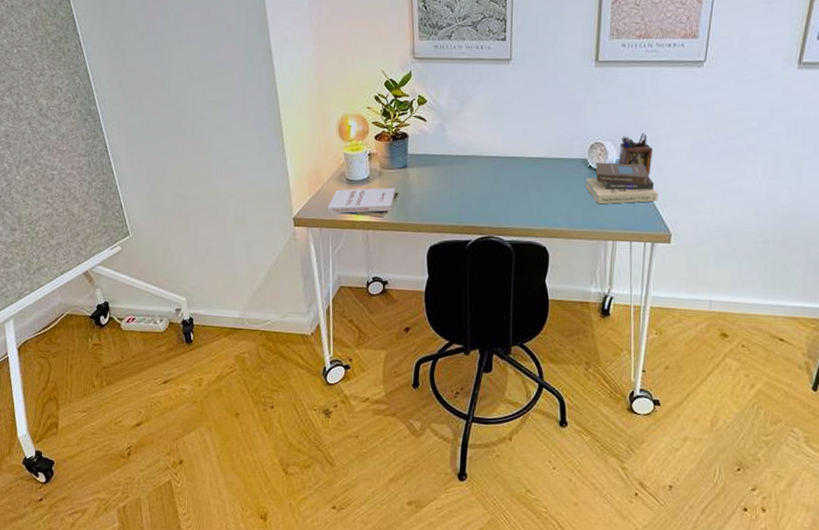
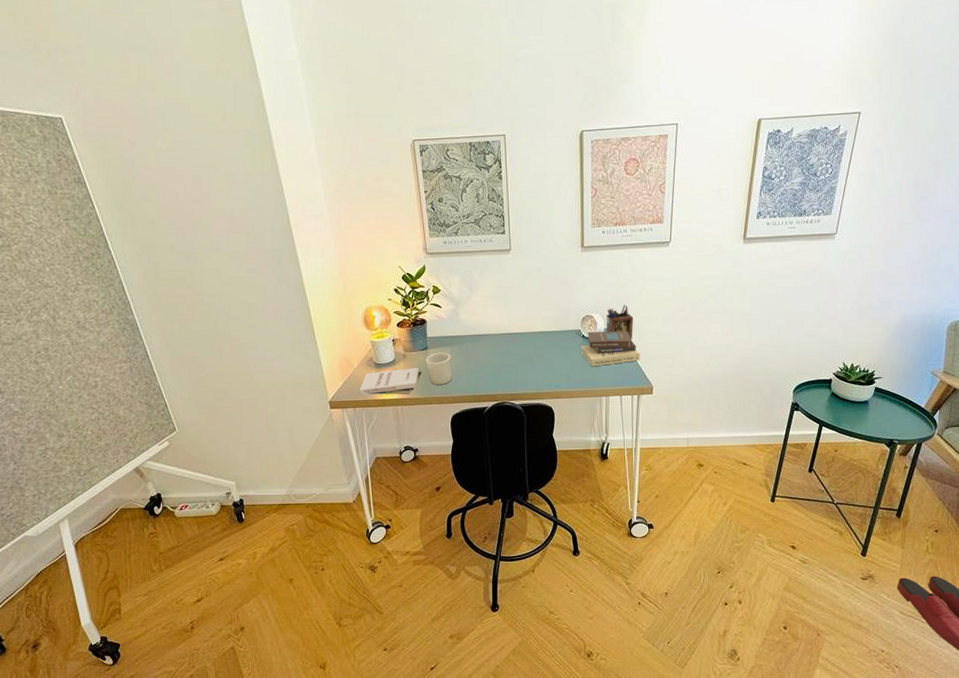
mug: none [404,172,434,210] -> present [426,352,452,385]

